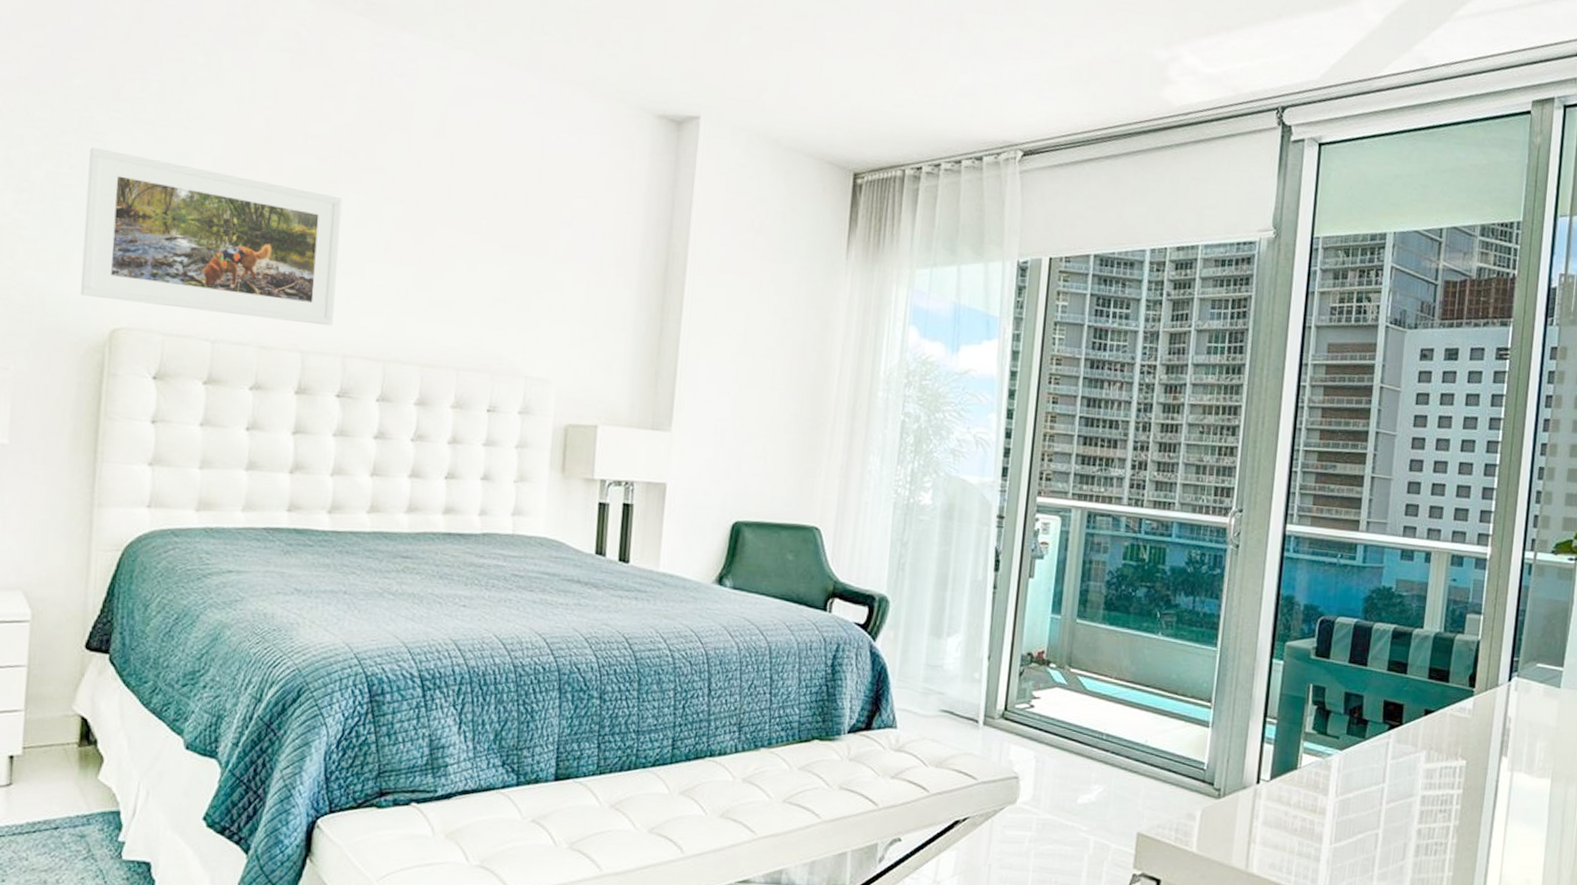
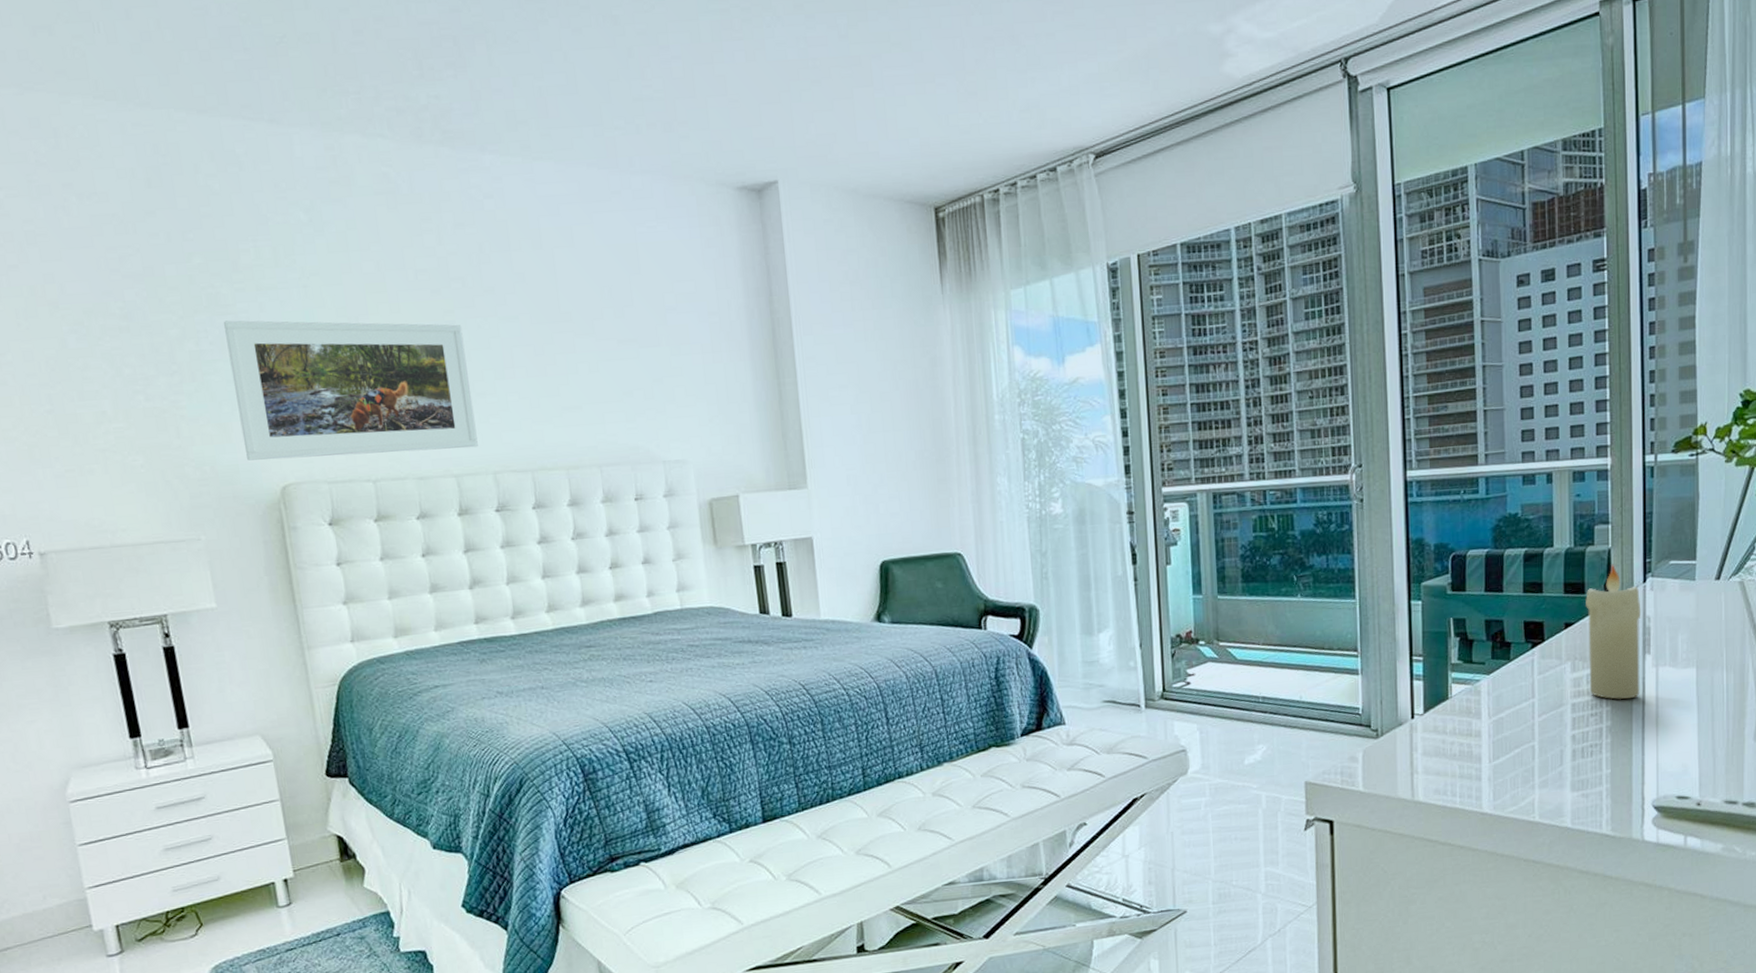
candle: none [1441,656,1503,800] -> present [1586,564,1641,699]

